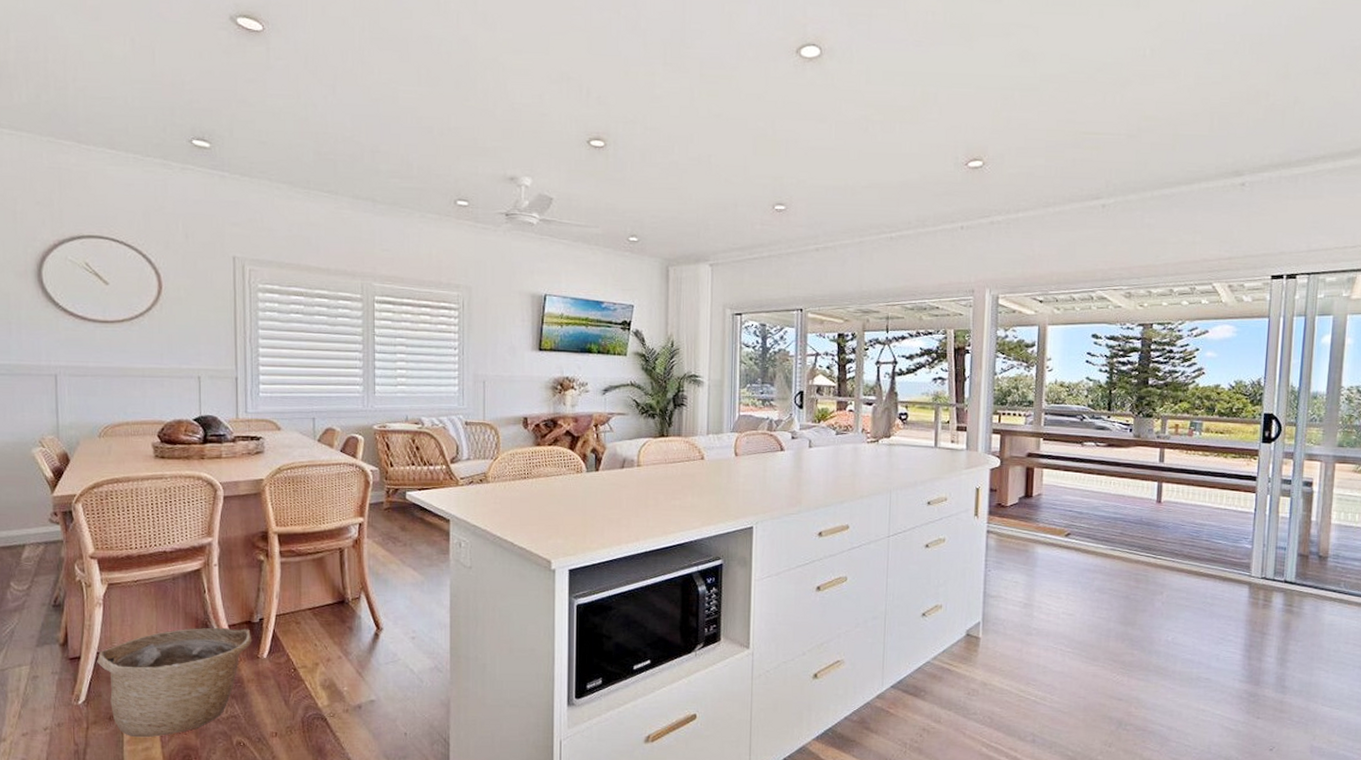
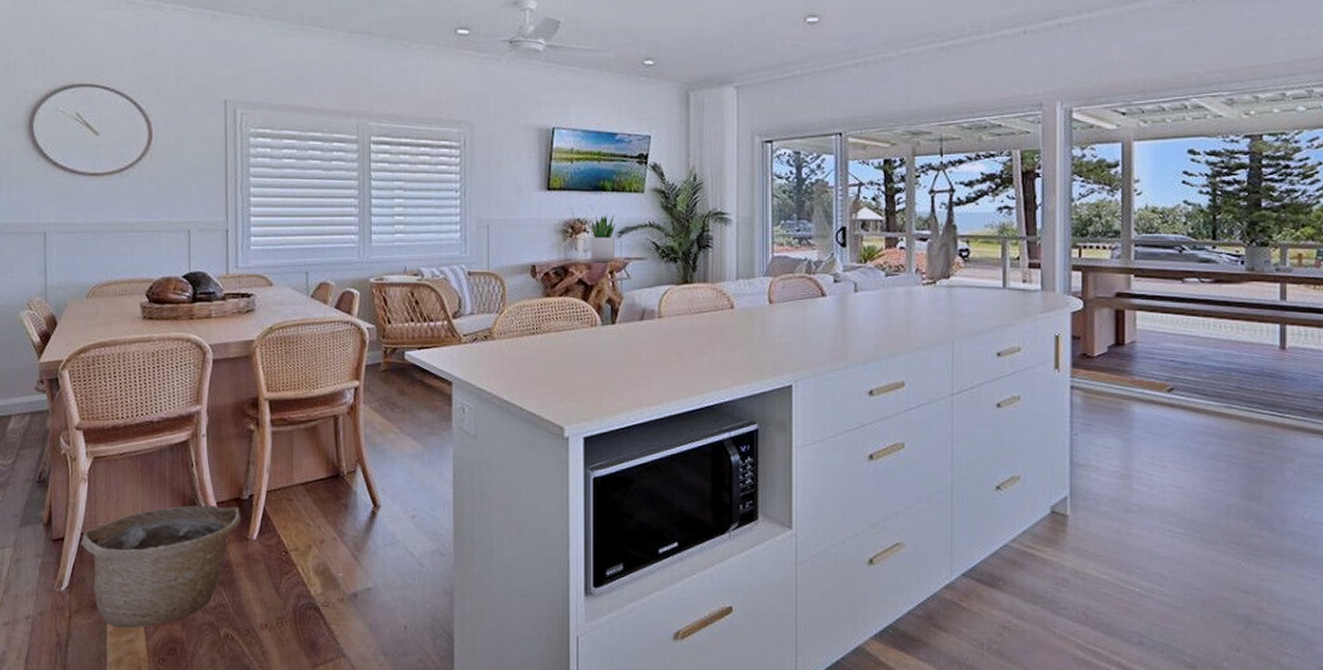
planter: none [577,373,601,417] -> present [590,213,616,263]

